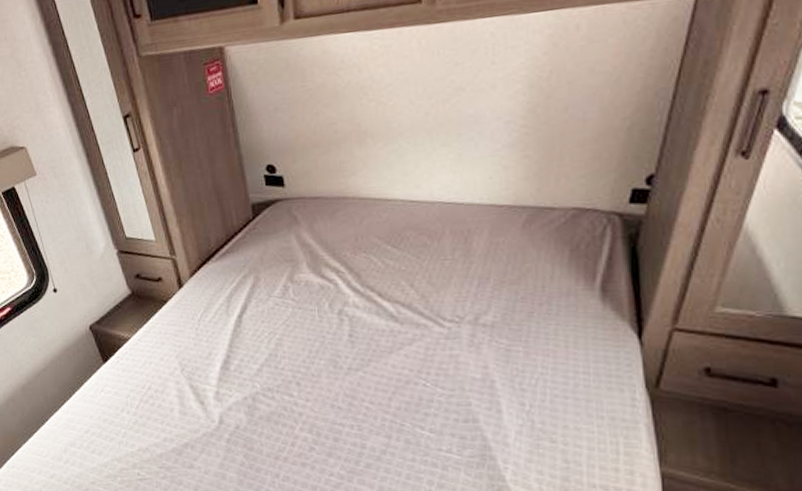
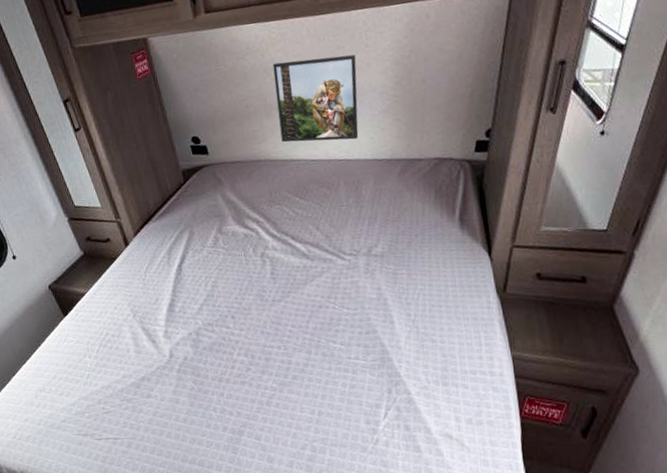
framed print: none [371,73,478,179] -> present [273,55,359,143]

